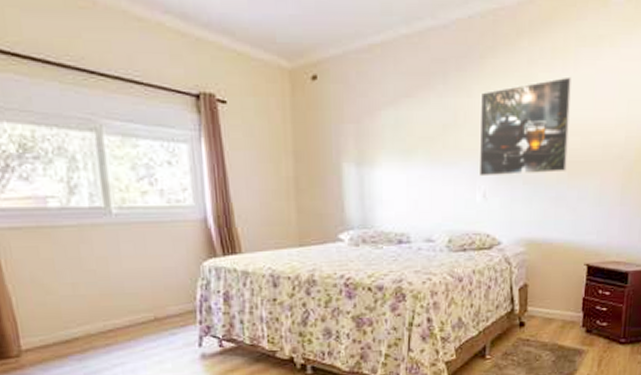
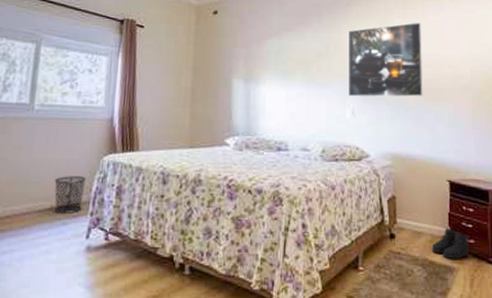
waste bin: none [153,284,189,324] -> present [54,176,86,214]
boots: none [561,312,601,343] -> present [431,227,469,260]

